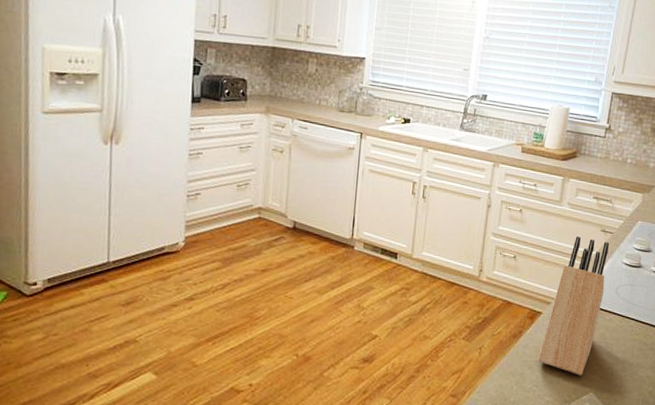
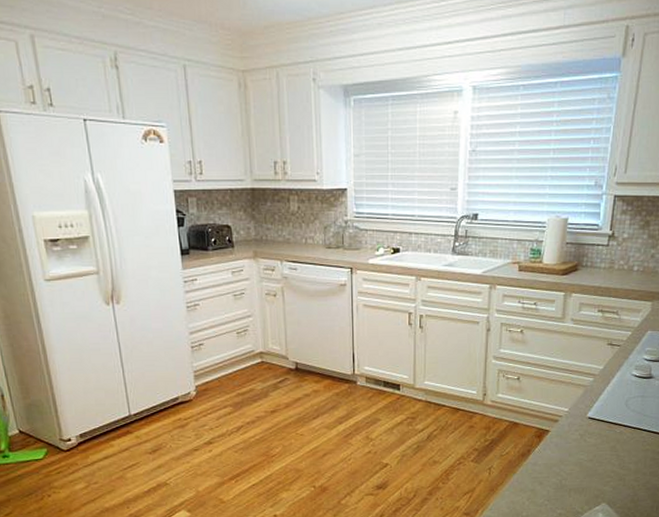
knife block: present [537,236,609,376] -> none [547,352,617,488]

